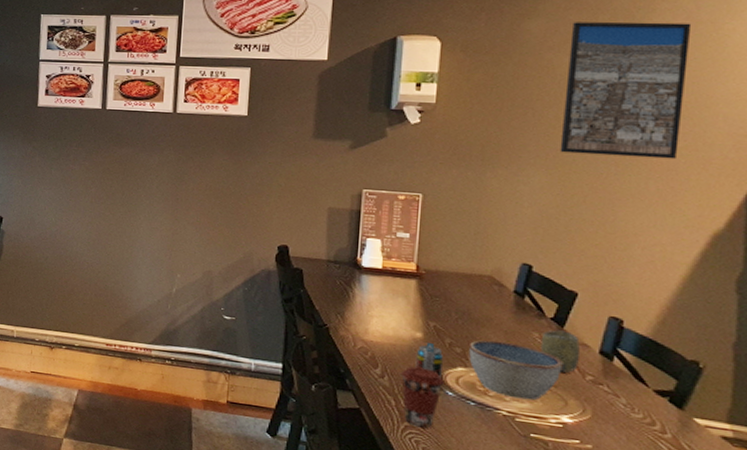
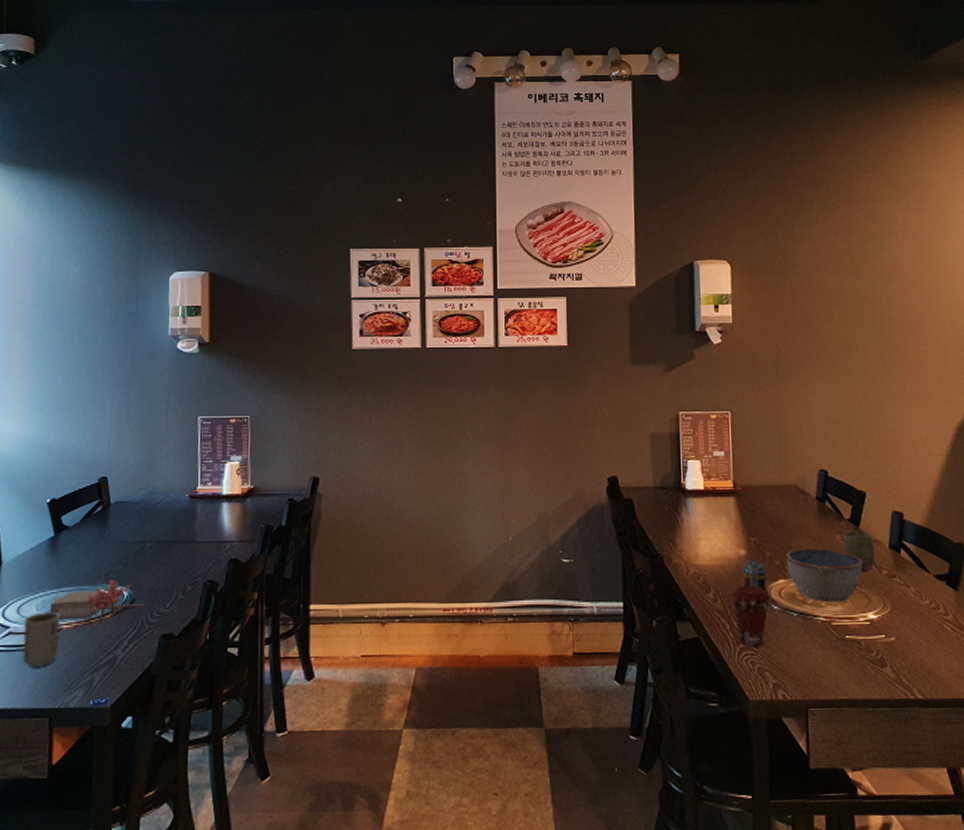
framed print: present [560,22,692,160] -> none [831,242,923,363]

